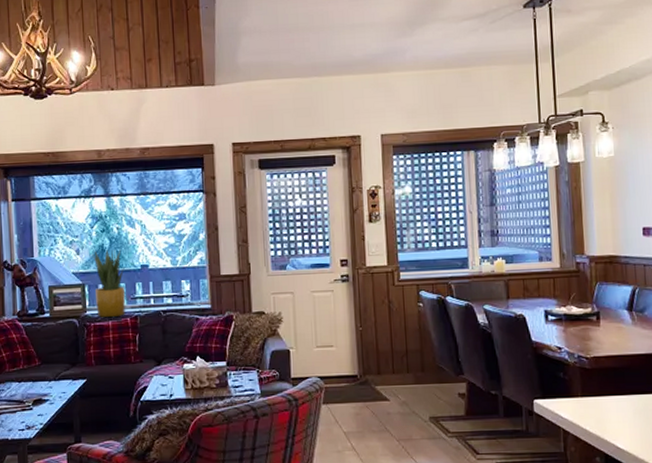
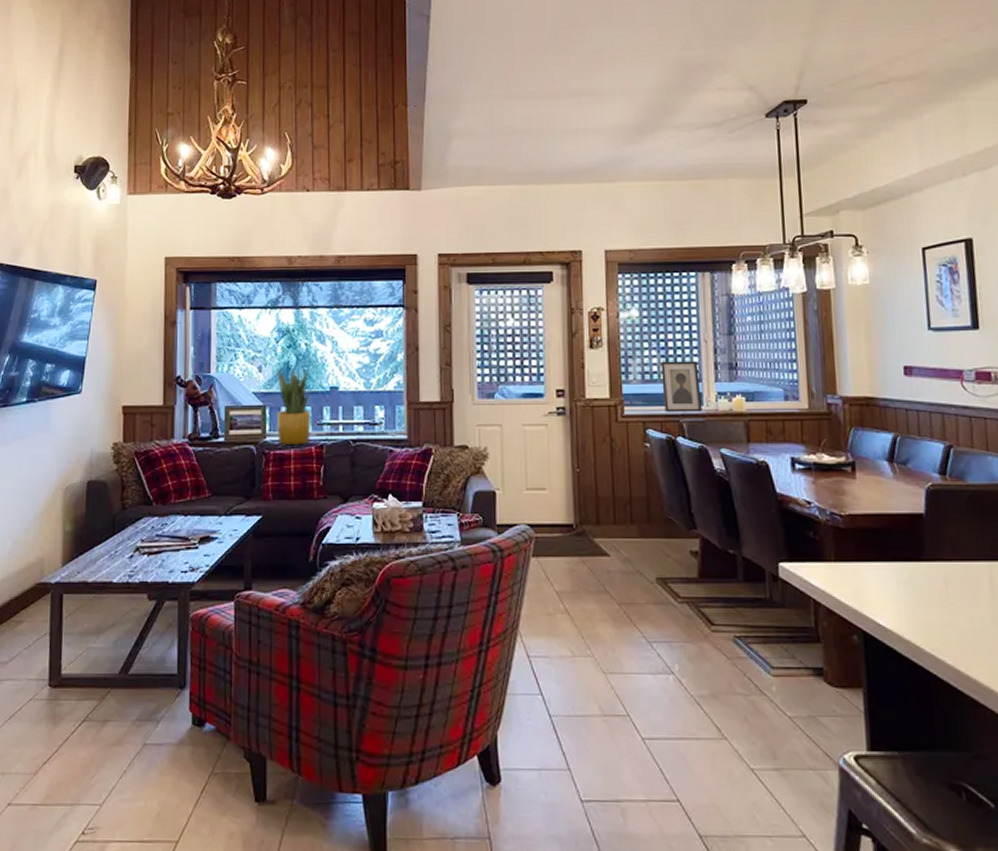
picture frame: none [431,230,468,276] -> present [661,361,703,413]

